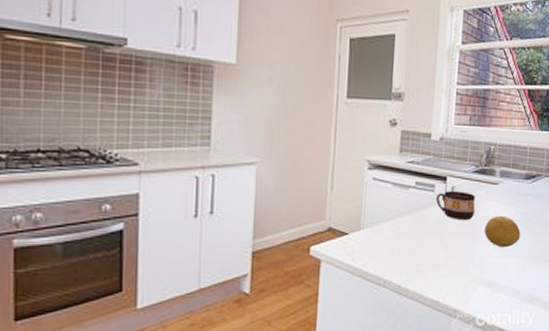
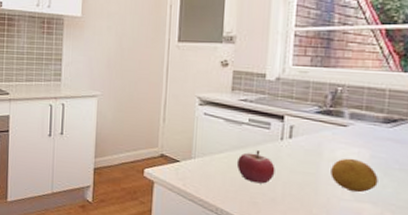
fruit: none [403,215,439,249] -> present [236,150,275,184]
cup: present [436,191,476,221] -> none [272,130,320,161]

